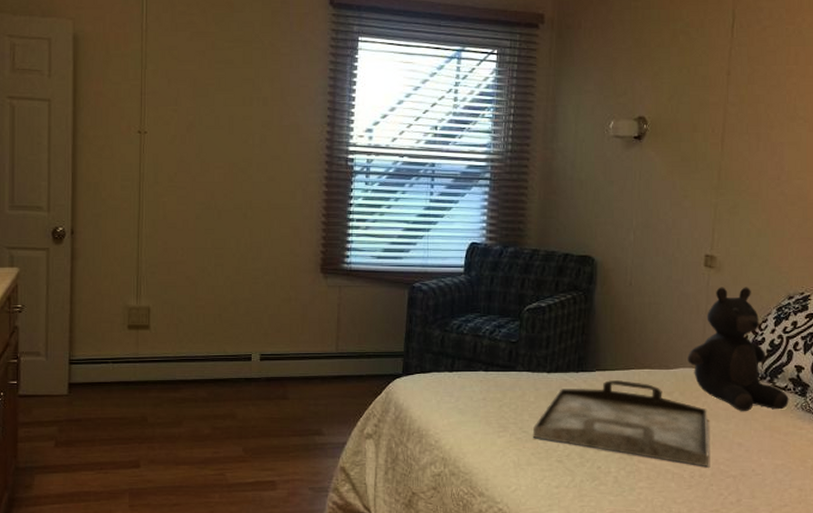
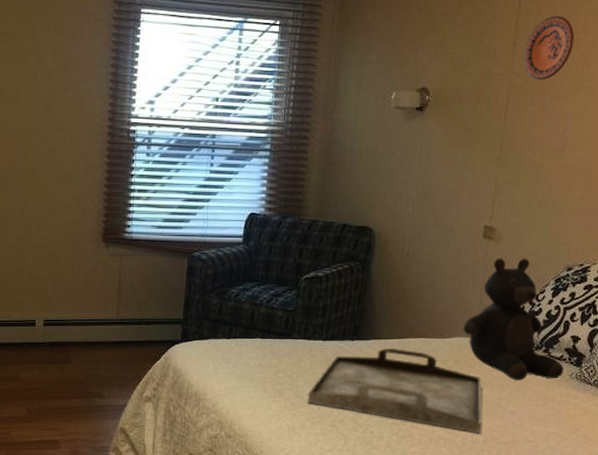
decorative plate: none [738,47,786,110] -> present [524,16,574,80]

